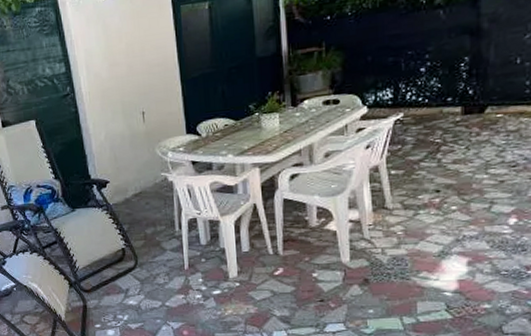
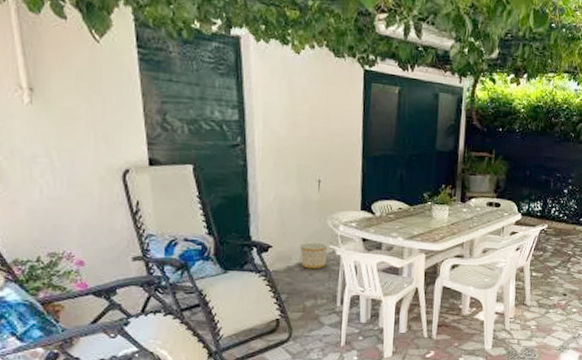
planter: none [134,171,160,199] -> present [300,242,327,270]

